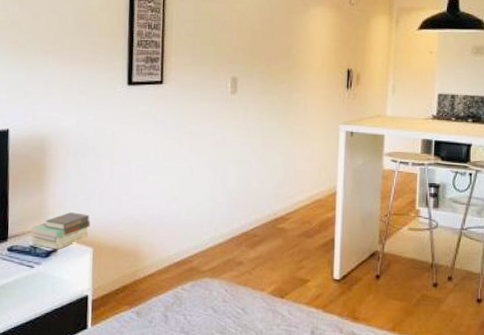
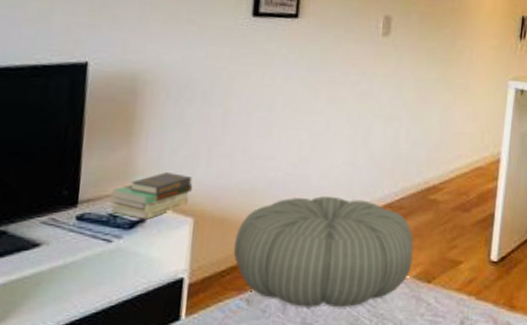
pouf: none [124,228,268,319] -> present [233,196,414,307]

